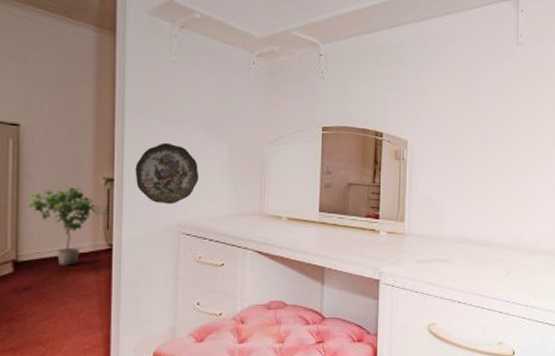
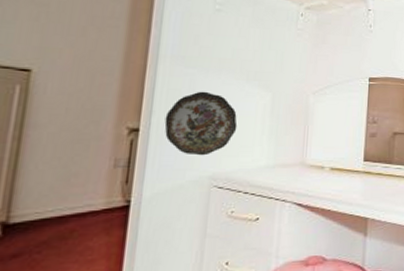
potted plant: present [26,187,96,266] -> none [28,138,115,227]

